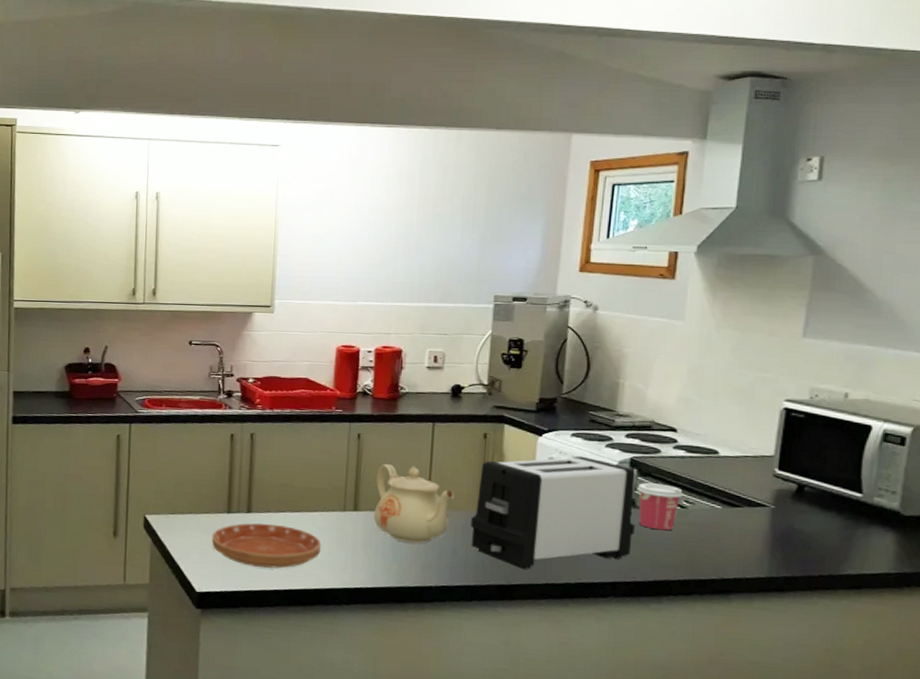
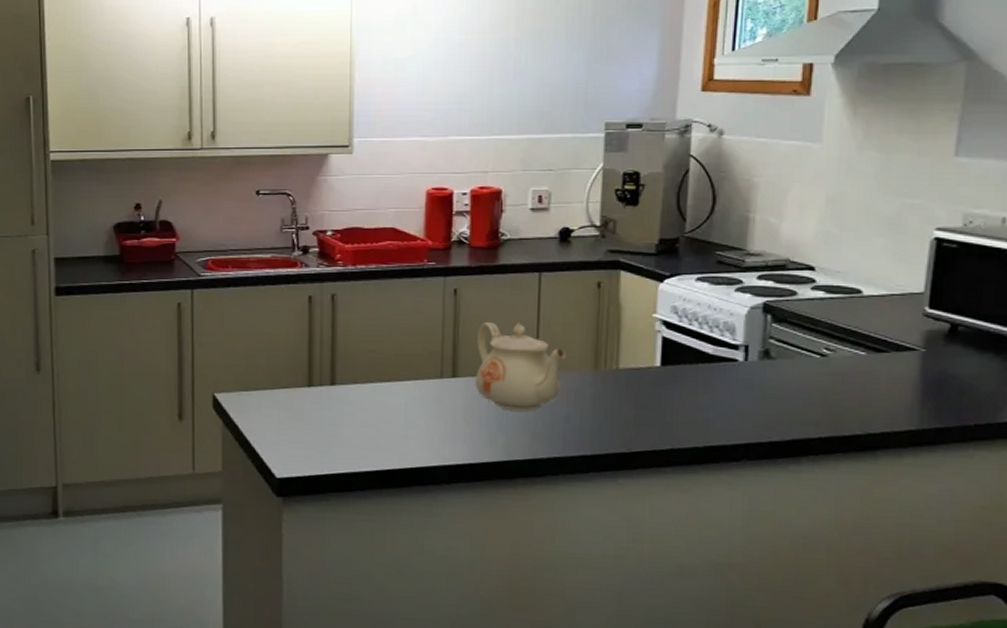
saucer: present [211,523,322,569] -> none [291,396,417,447]
toaster: present [471,456,636,569] -> none [585,302,771,434]
cup: present [637,483,684,531] -> none [771,330,824,383]

